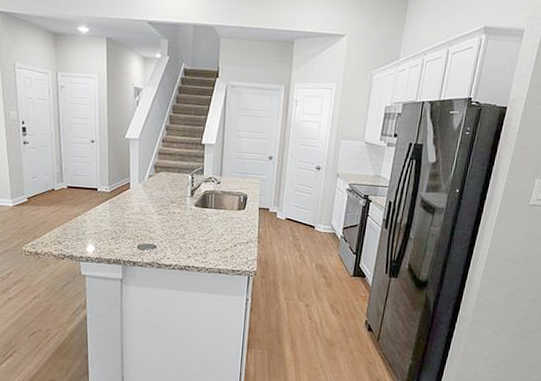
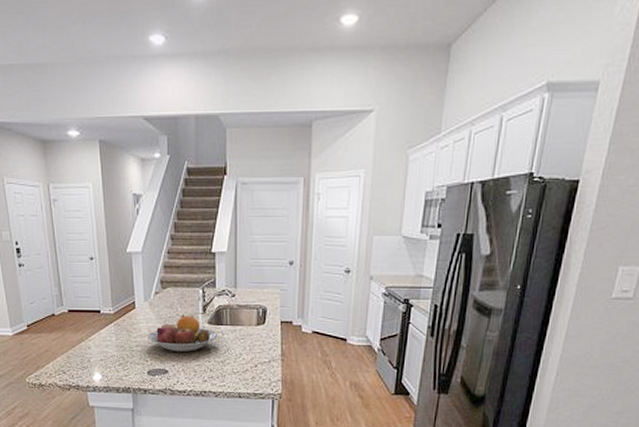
fruit bowl: none [139,196,203,231] -> present [147,314,218,353]

